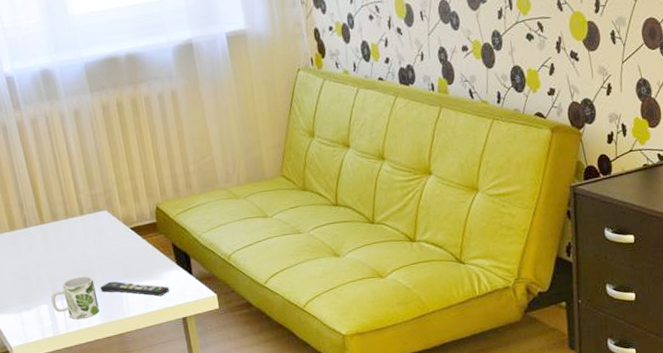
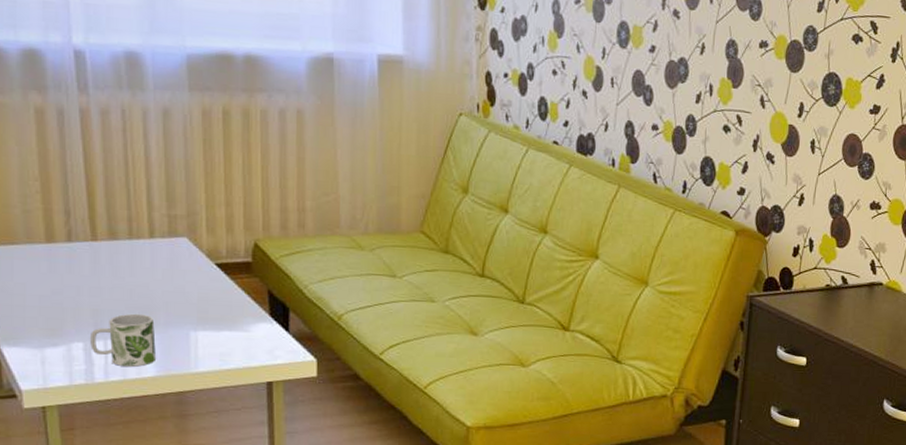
remote control: present [99,281,170,297] -> none [160,325,256,352]

